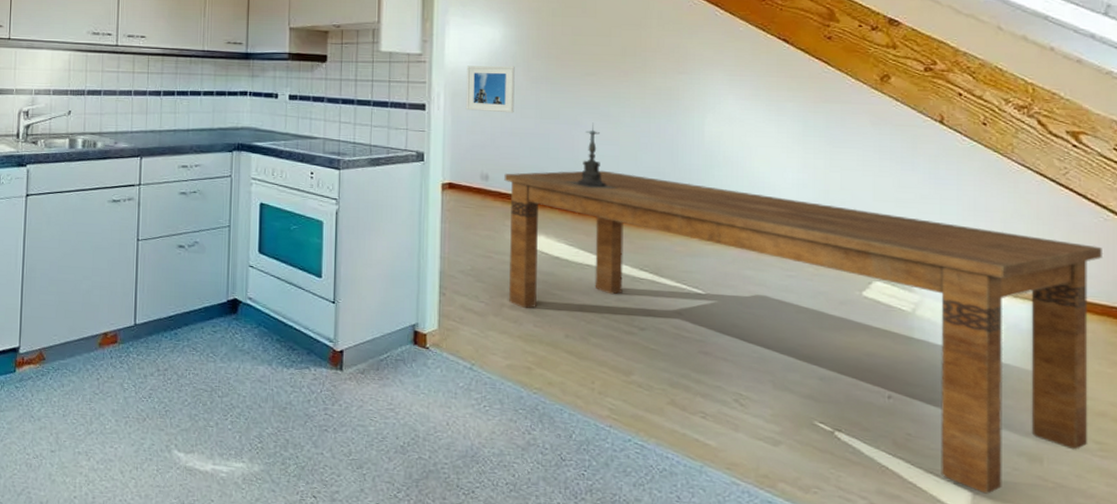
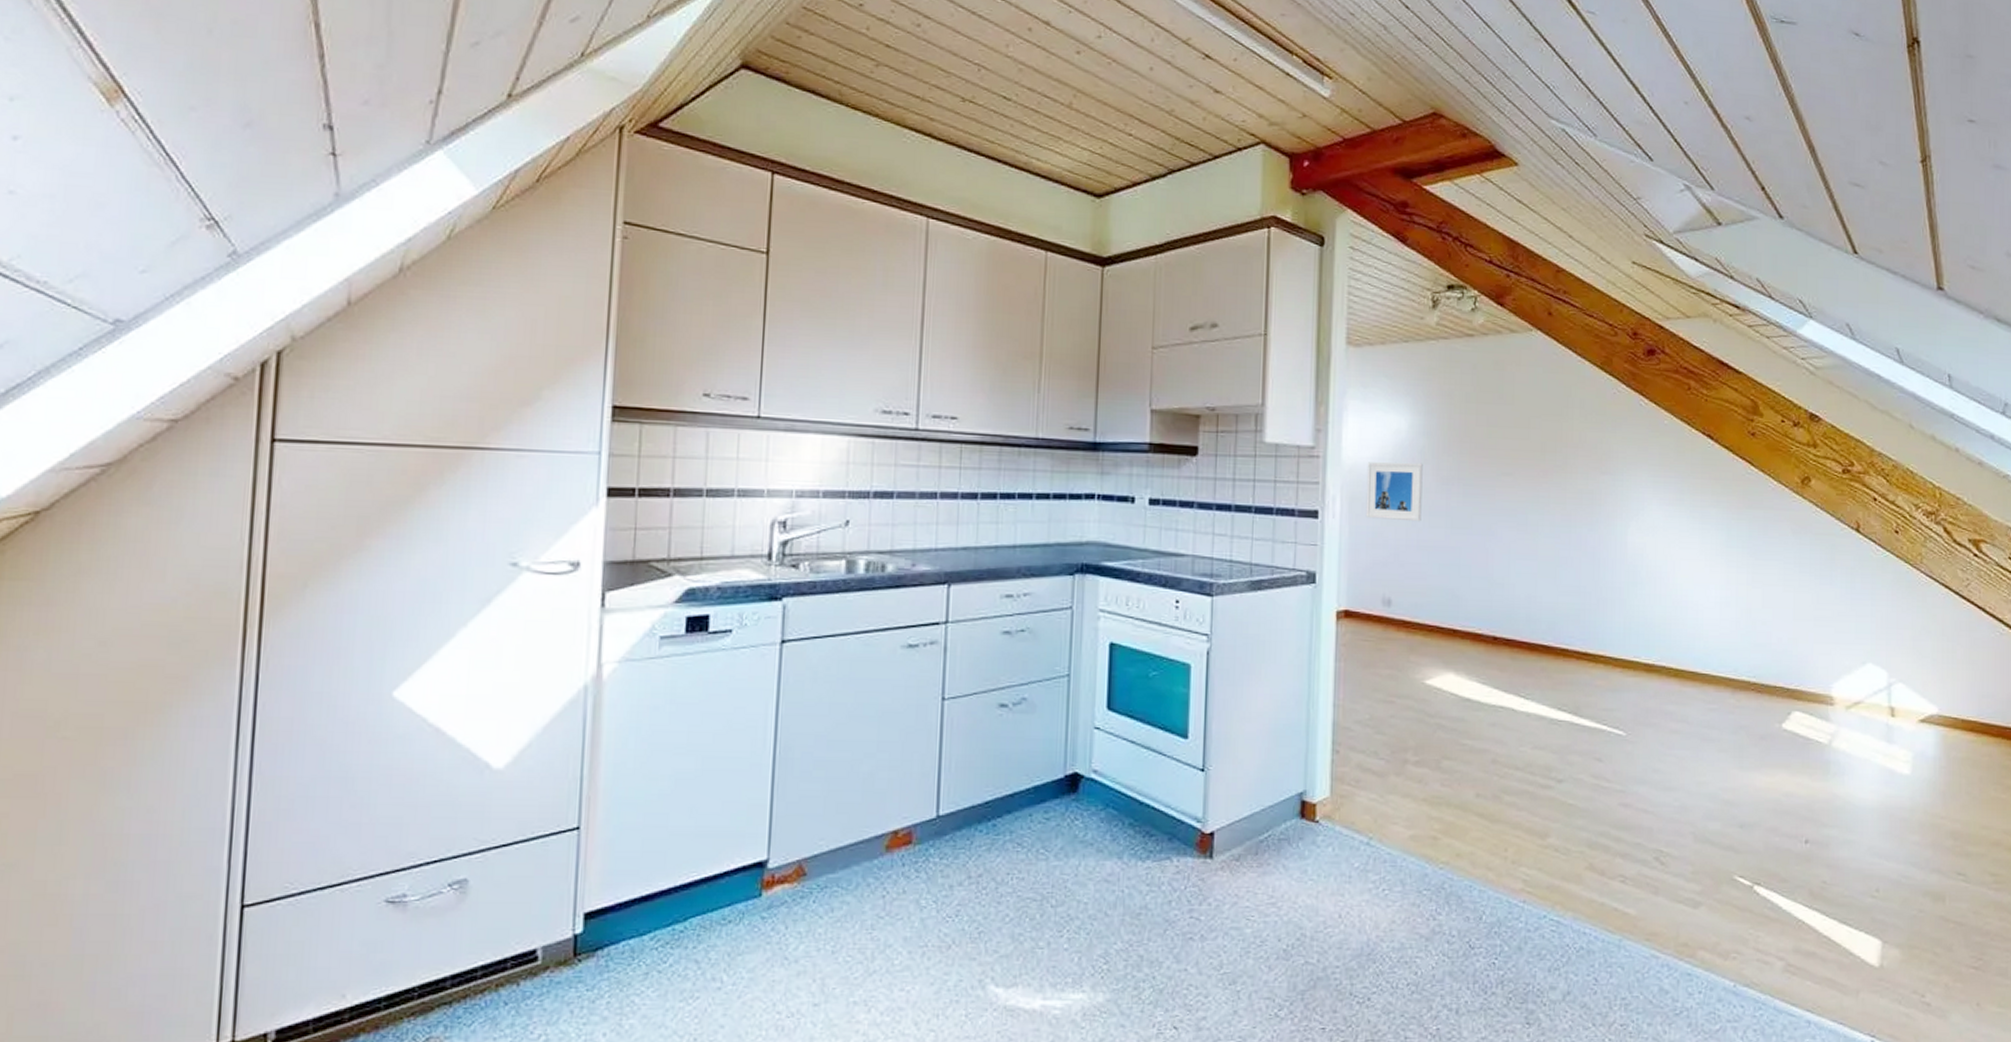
dining table: present [504,170,1104,494] -> none [1409,590,1999,941]
candle holder: present [565,122,618,189] -> none [1477,533,1535,614]

